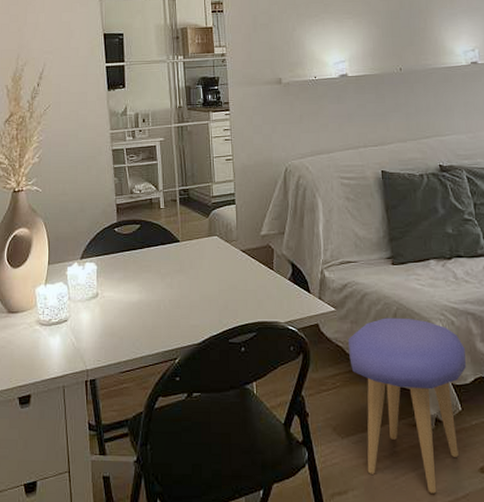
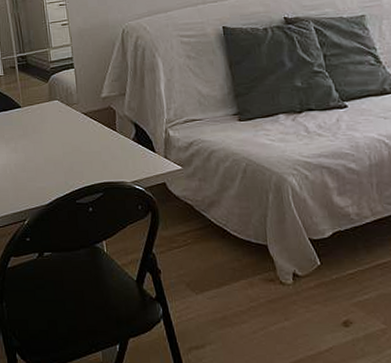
stool: present [349,317,466,494] -> none [197,173,323,347]

